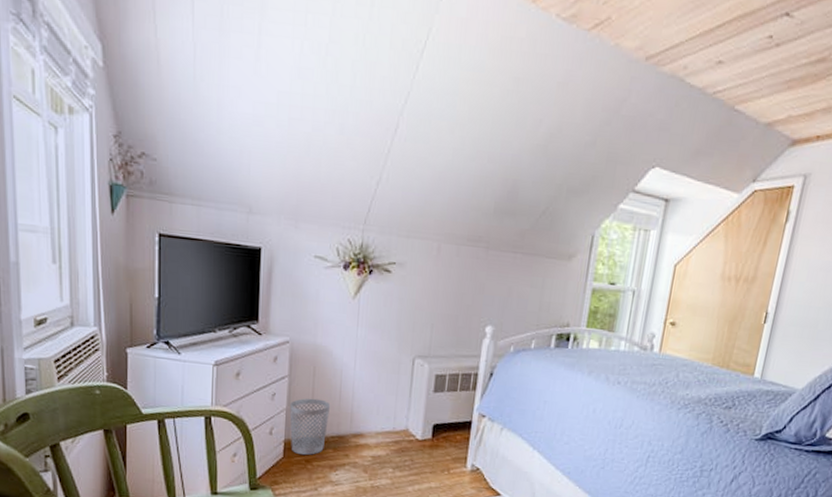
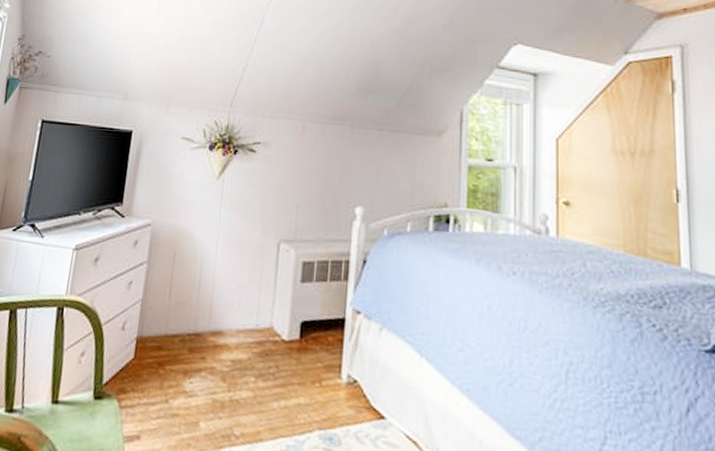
wastebasket: present [289,398,331,455] -> none [143,287,189,357]

